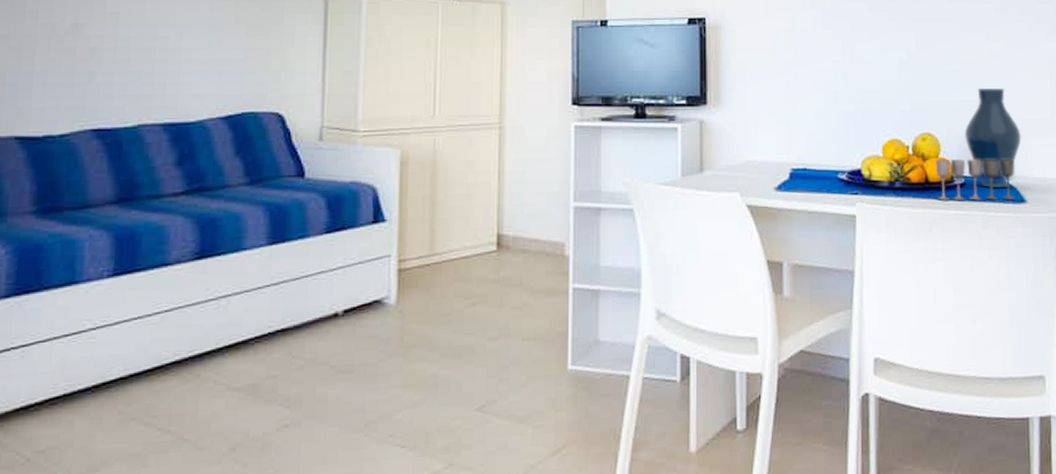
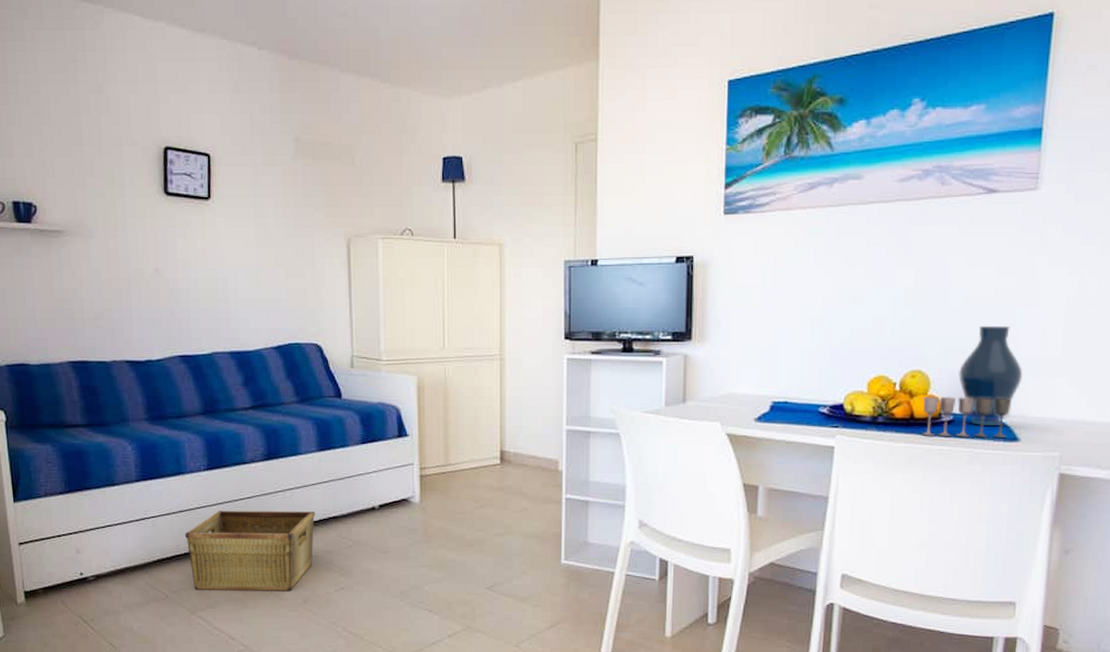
hamper: none [67,324,259,446] -> present [184,510,316,591]

